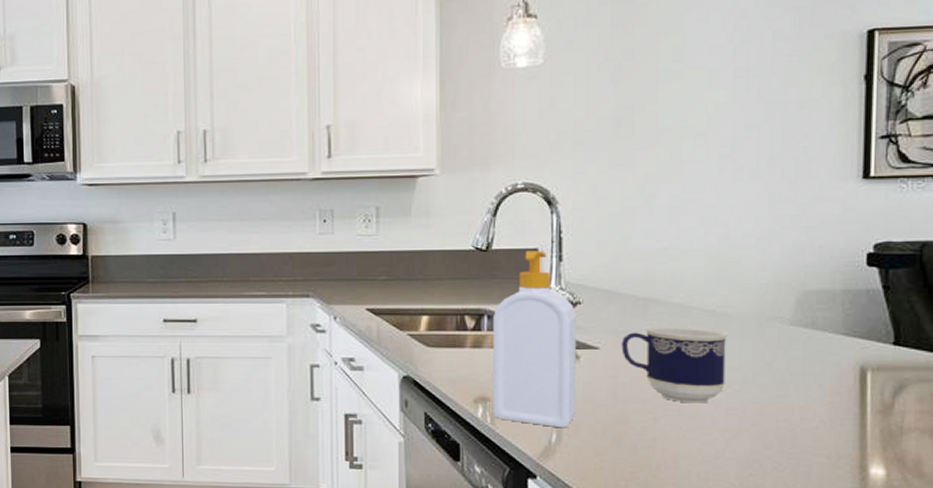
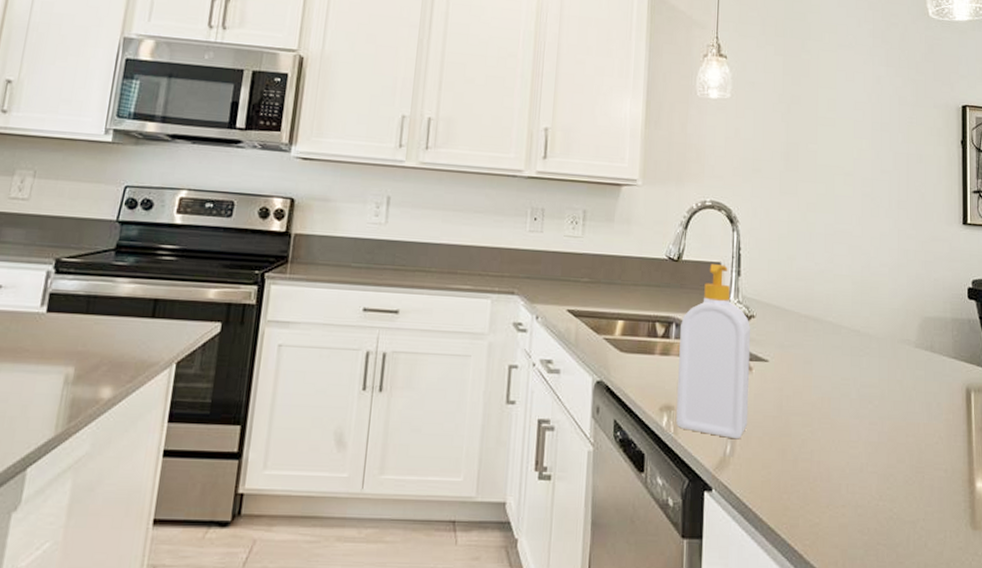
cup: present [621,325,728,403] -> none [786,341,869,418]

